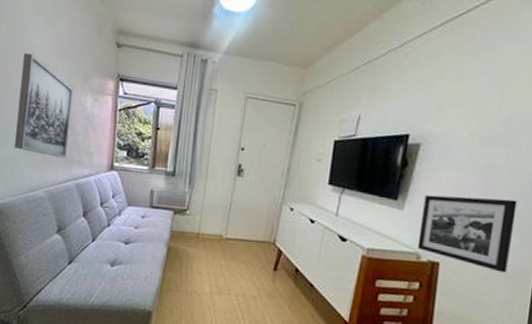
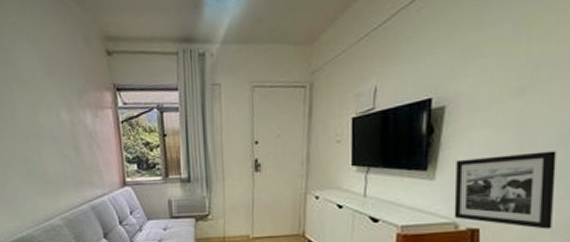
wall art: present [14,52,74,158] -> none [12,77,76,182]

